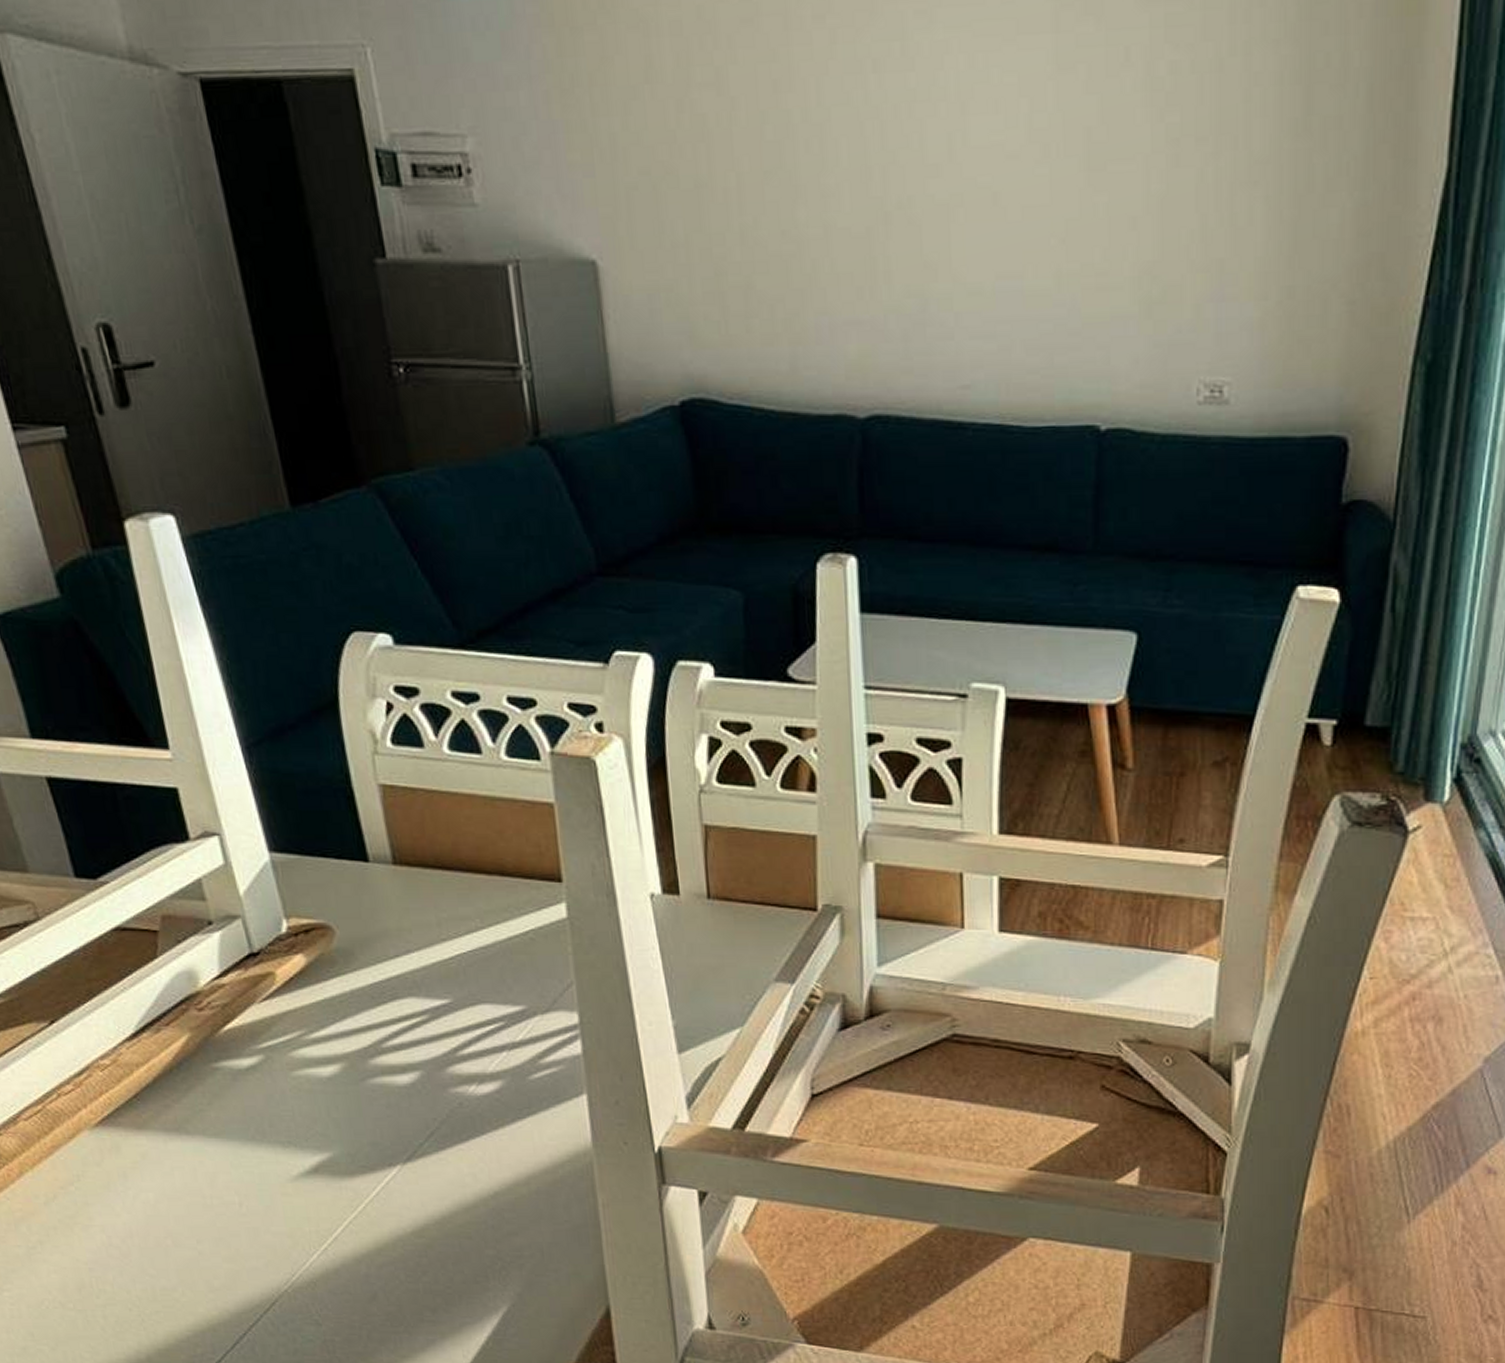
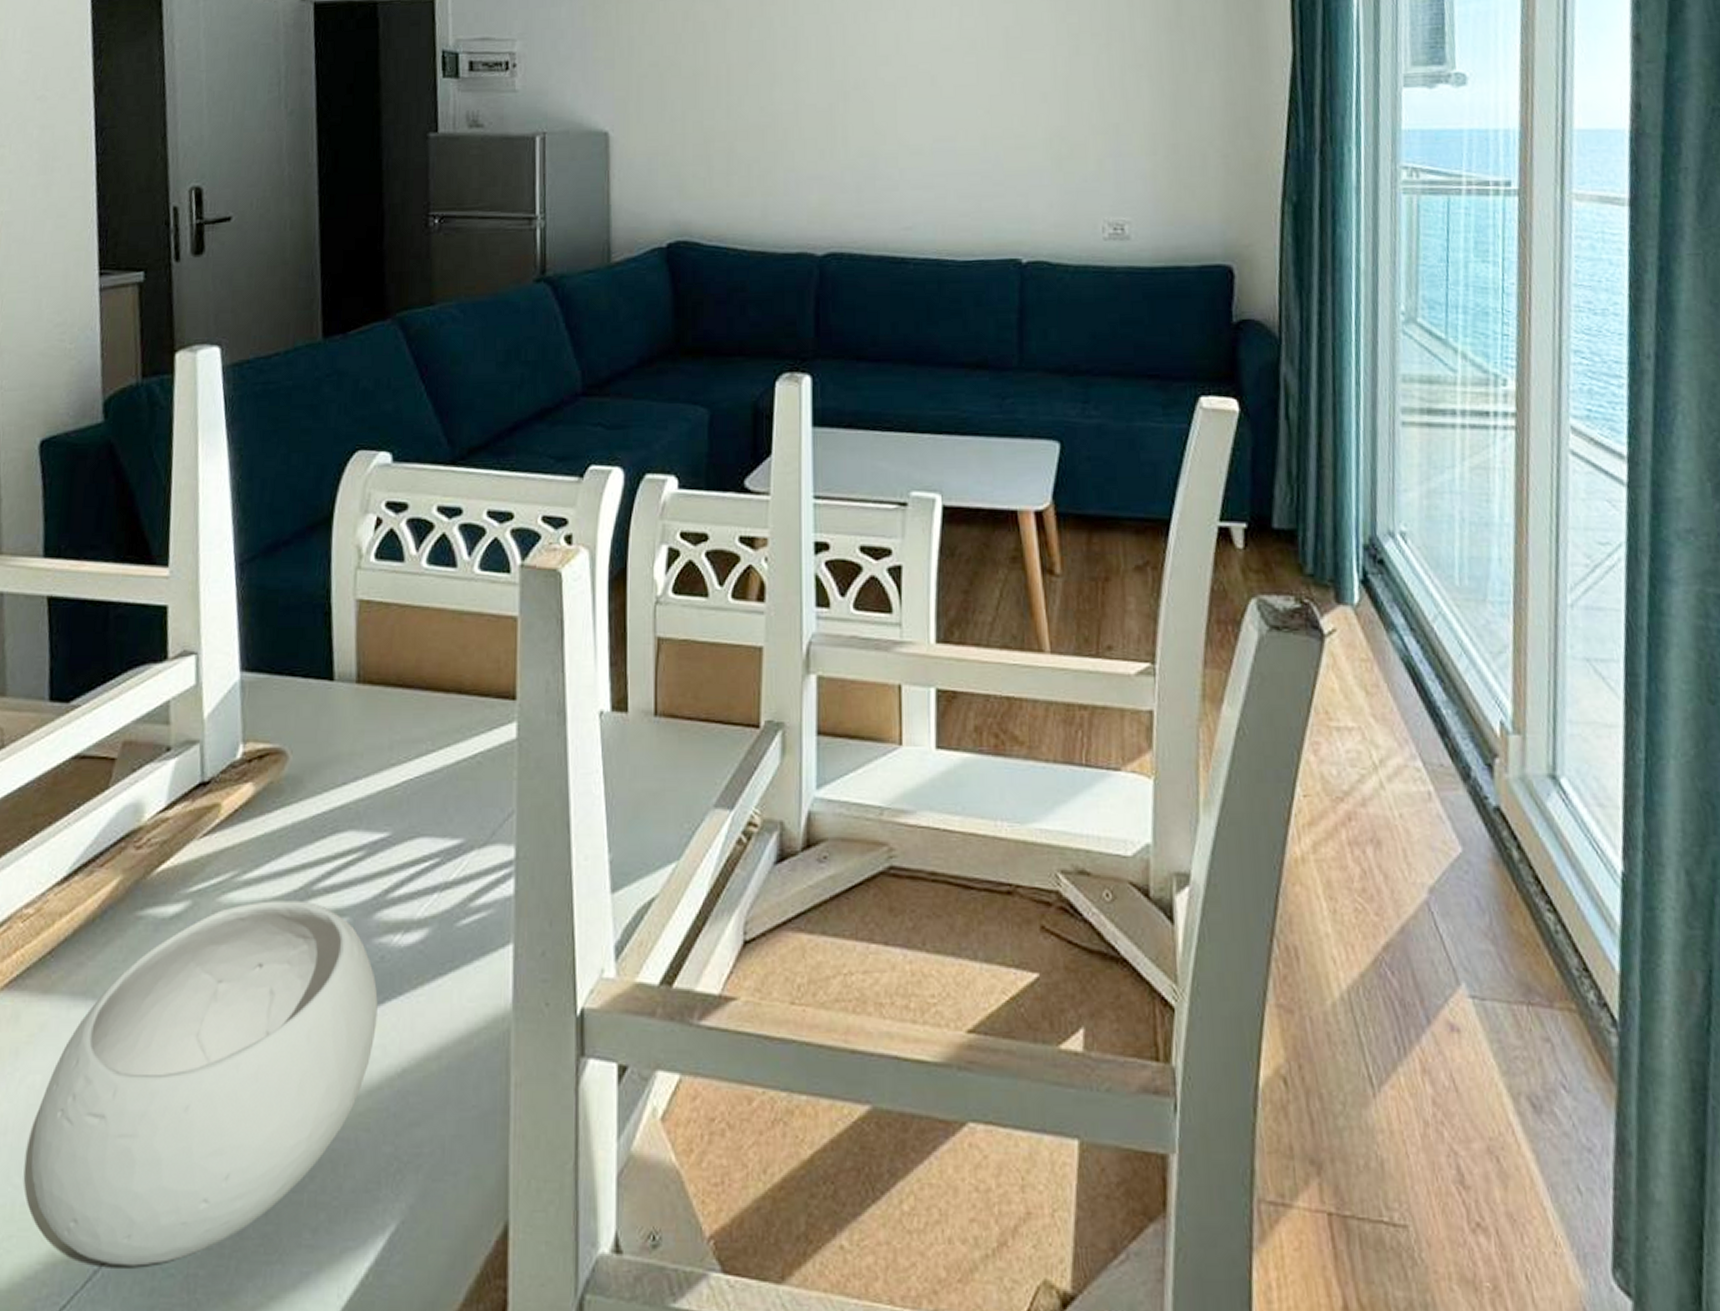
bowl: none [157,1056,464,1334] -> present [31,900,378,1267]

